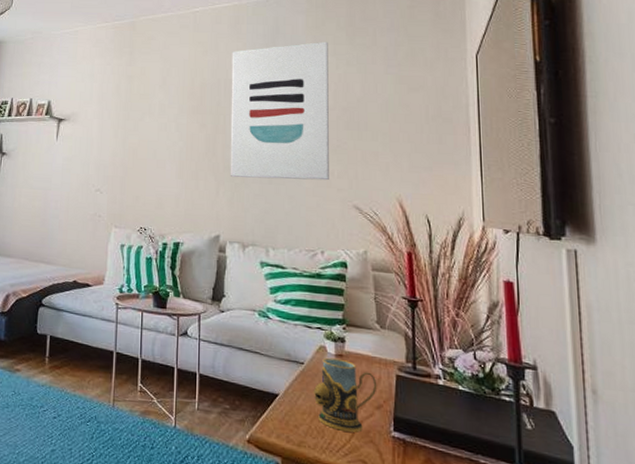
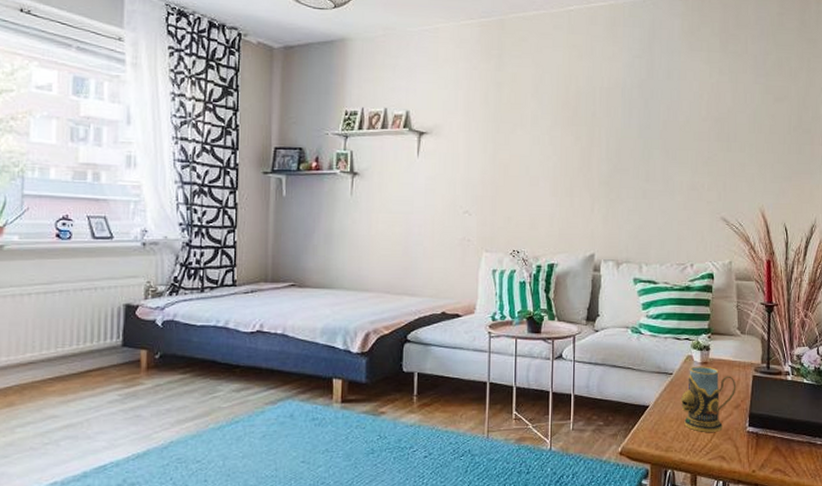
wall art: present [230,41,329,181] -> none [605,48,703,194]

